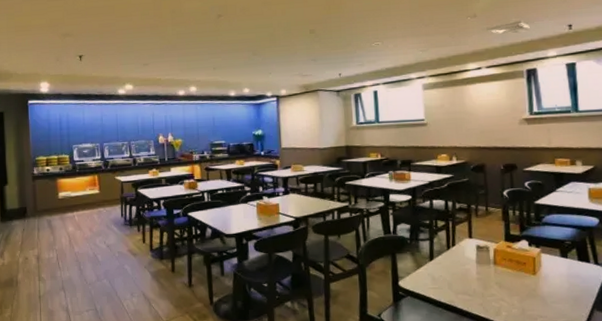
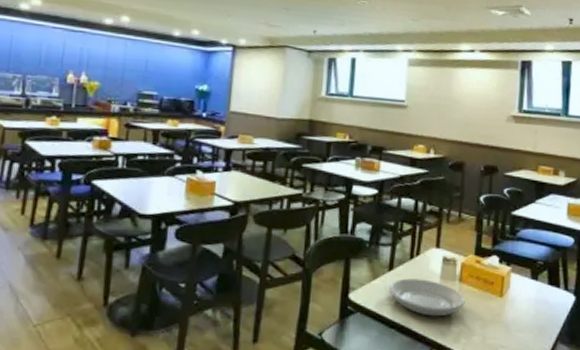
plate: none [432,265,502,296] -> present [389,278,465,317]

